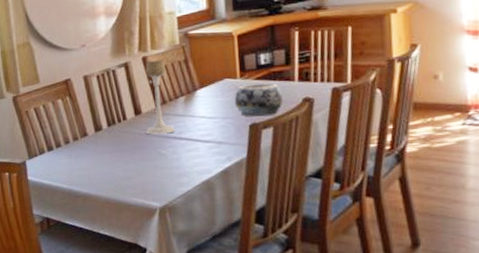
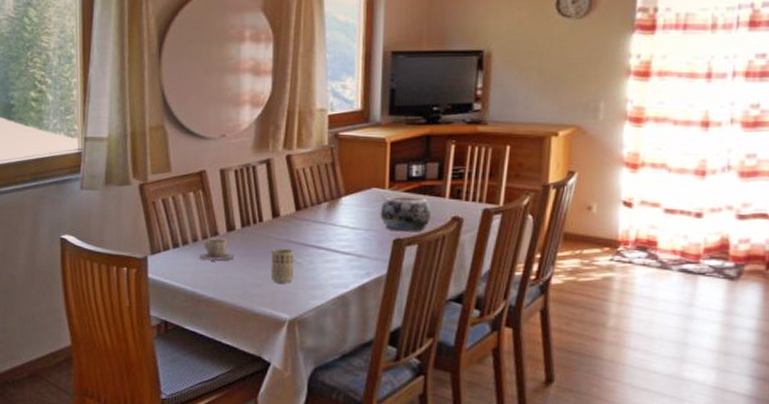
cup: none [73,139,103,160] -> present [200,238,233,261]
cup: none [137,143,160,175] -> present [270,249,294,284]
candle holder: present [145,59,175,135] -> none [282,159,314,241]

